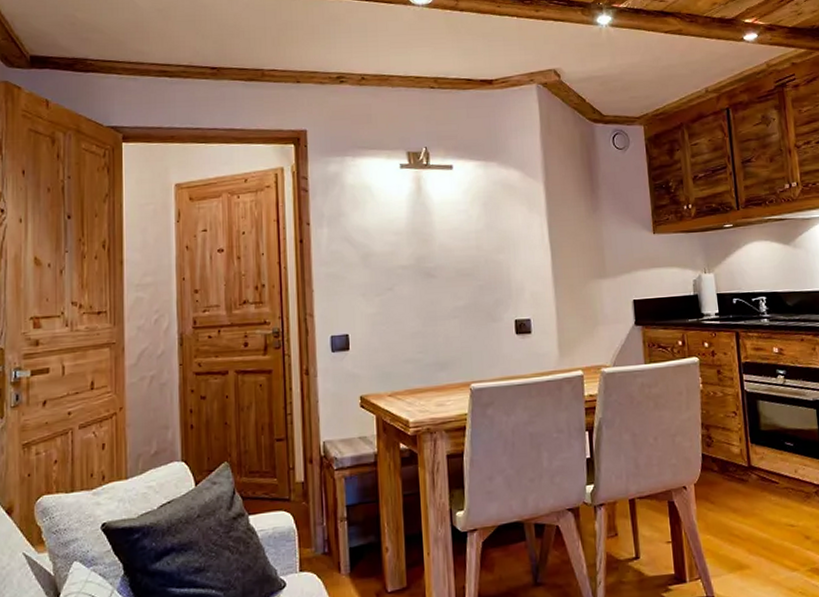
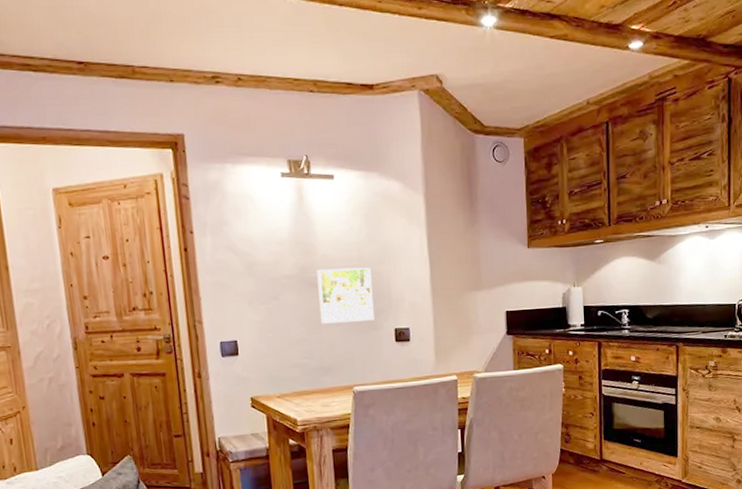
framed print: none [434,256,493,316] -> present [317,267,374,324]

